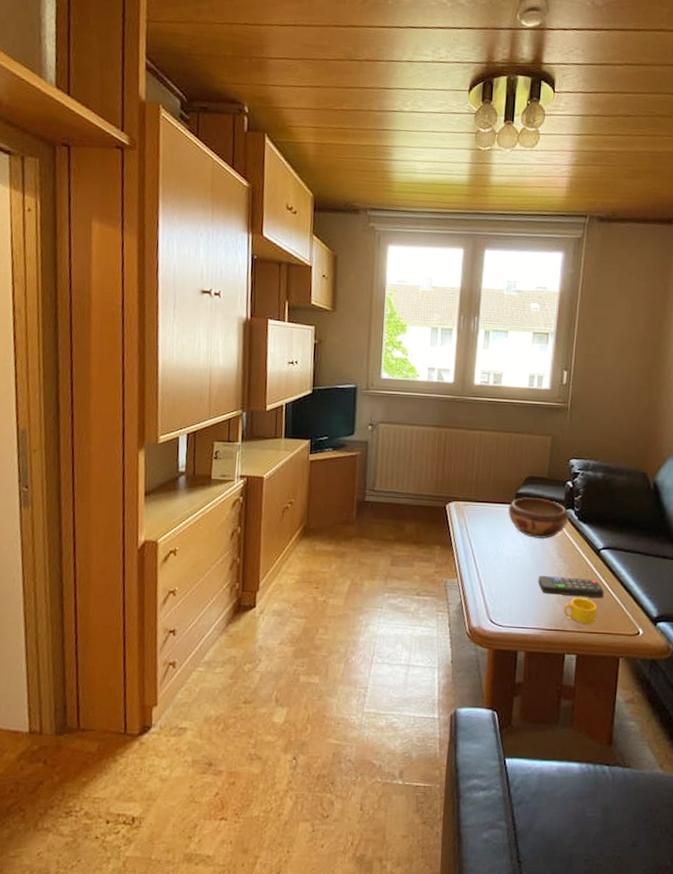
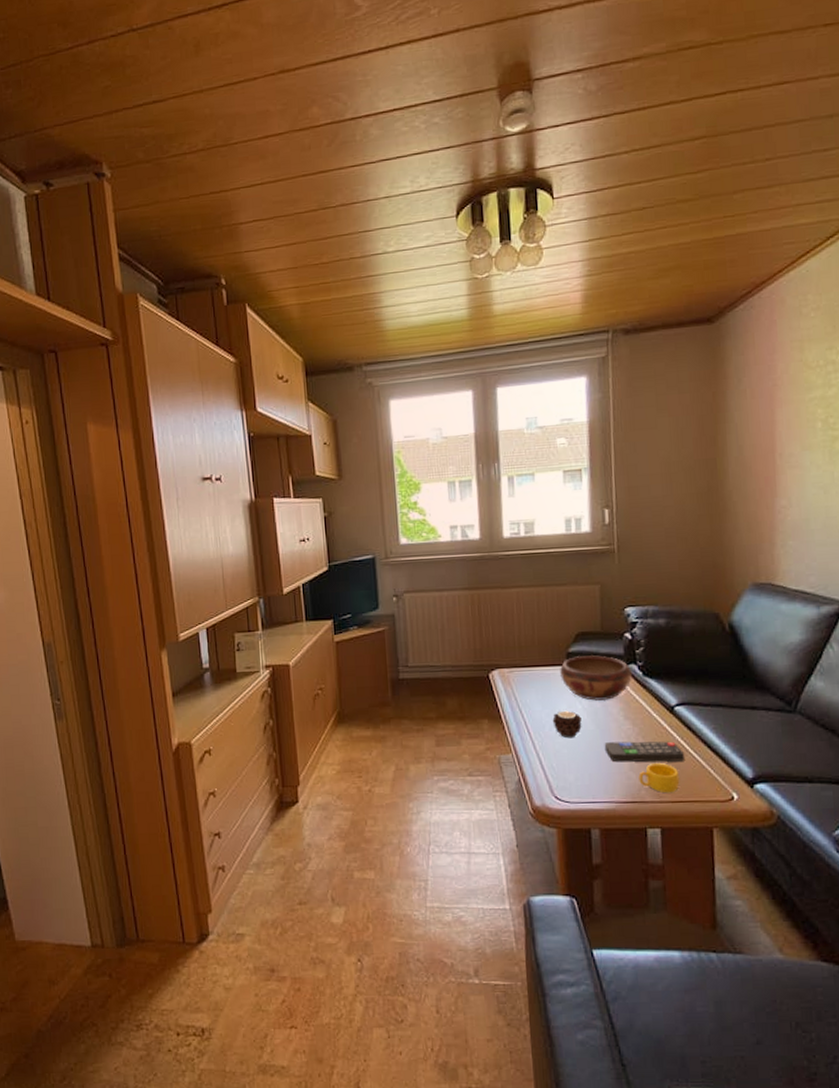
candle: none [496,544,522,570] -> present [552,710,582,739]

